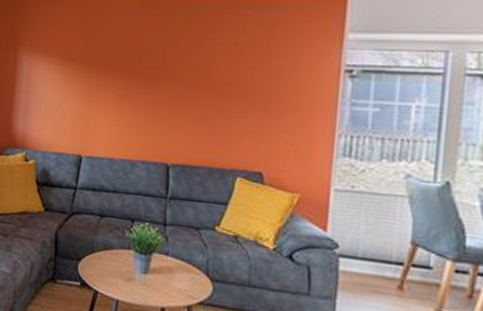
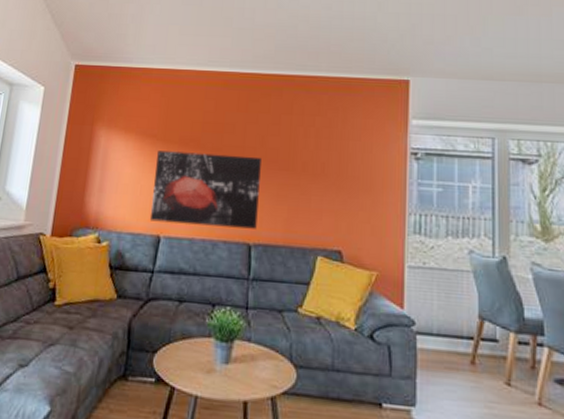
wall art: none [71,73,180,150] -> present [149,150,261,229]

